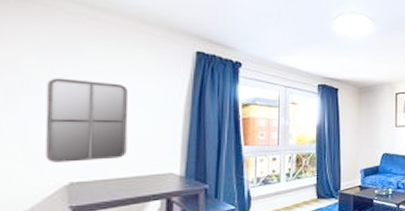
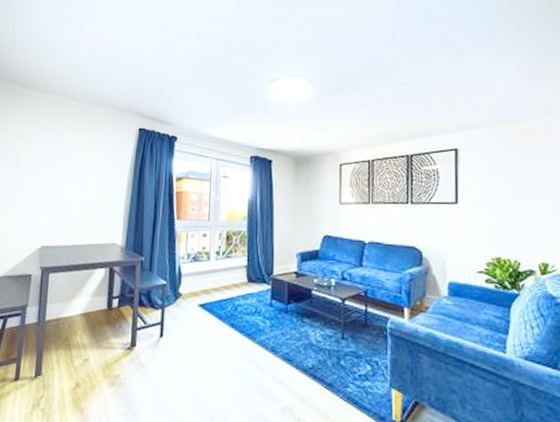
home mirror: present [45,78,129,162] -> none [27,157,86,229]

